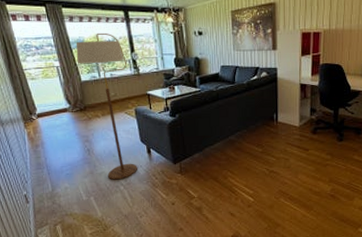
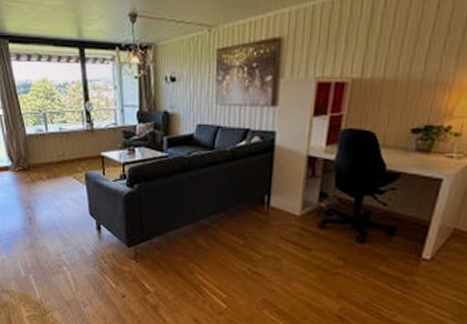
floor lamp: present [76,32,138,180] -> none [22,75,85,258]

